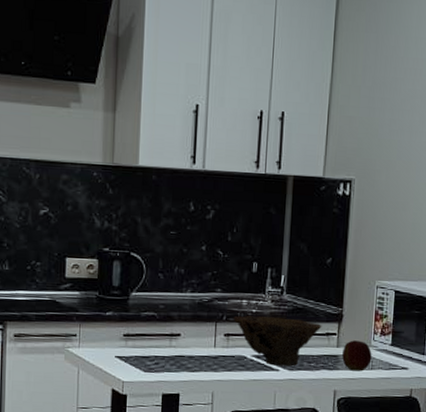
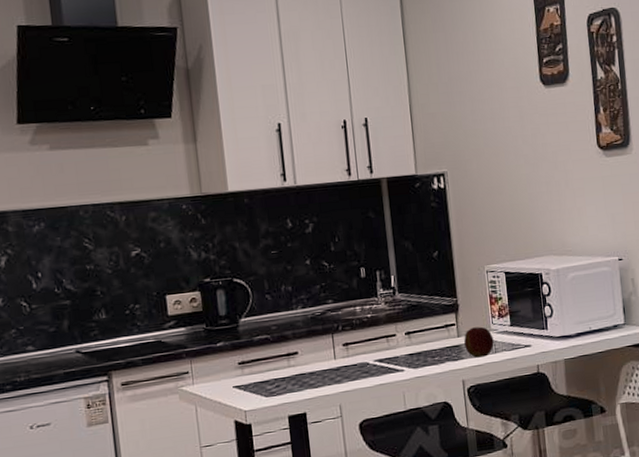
bowl: present [233,315,322,367] -> none [349,316,440,367]

